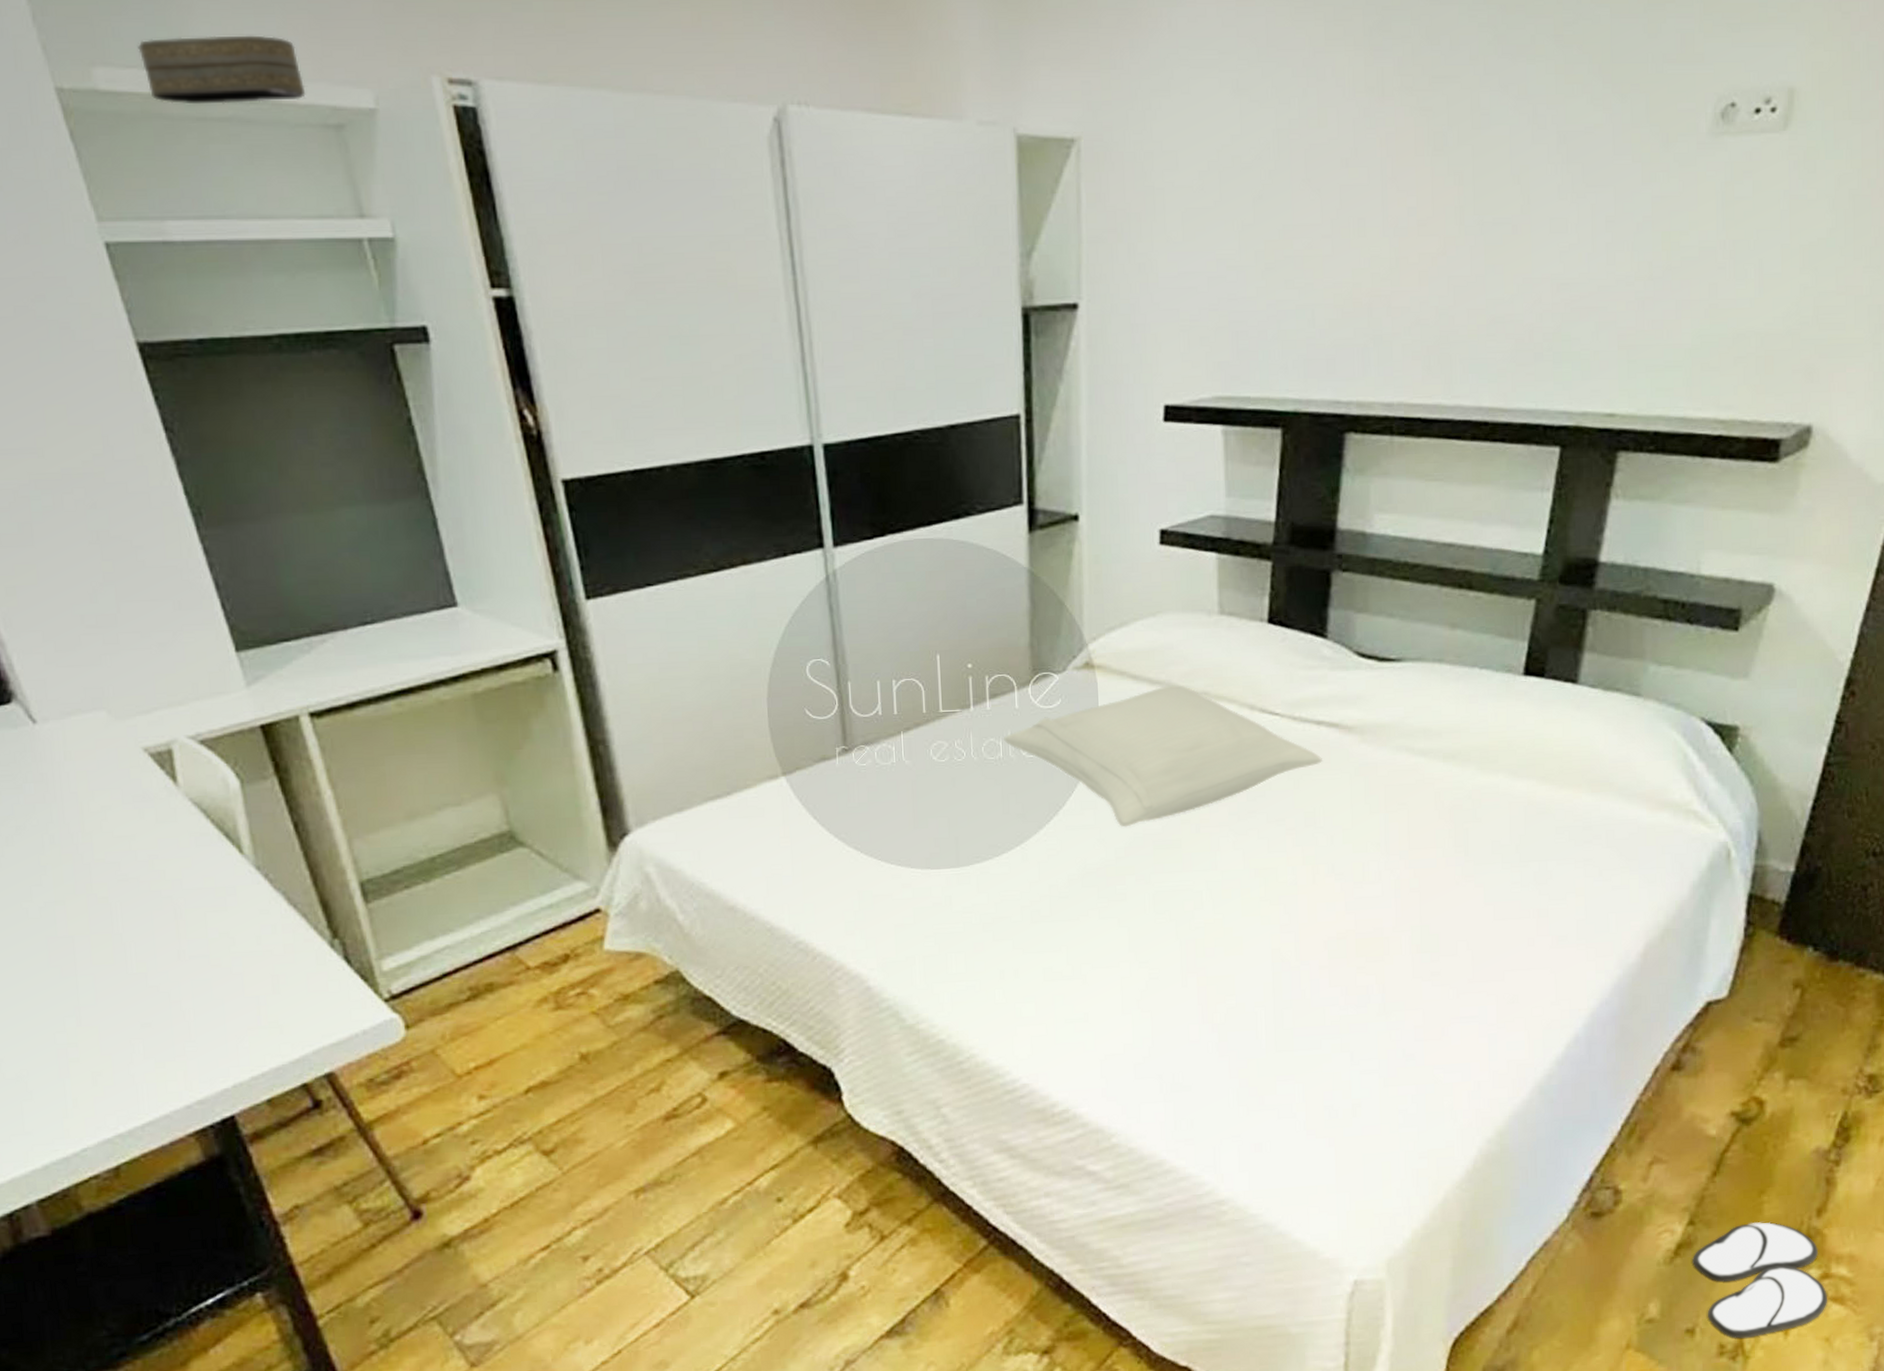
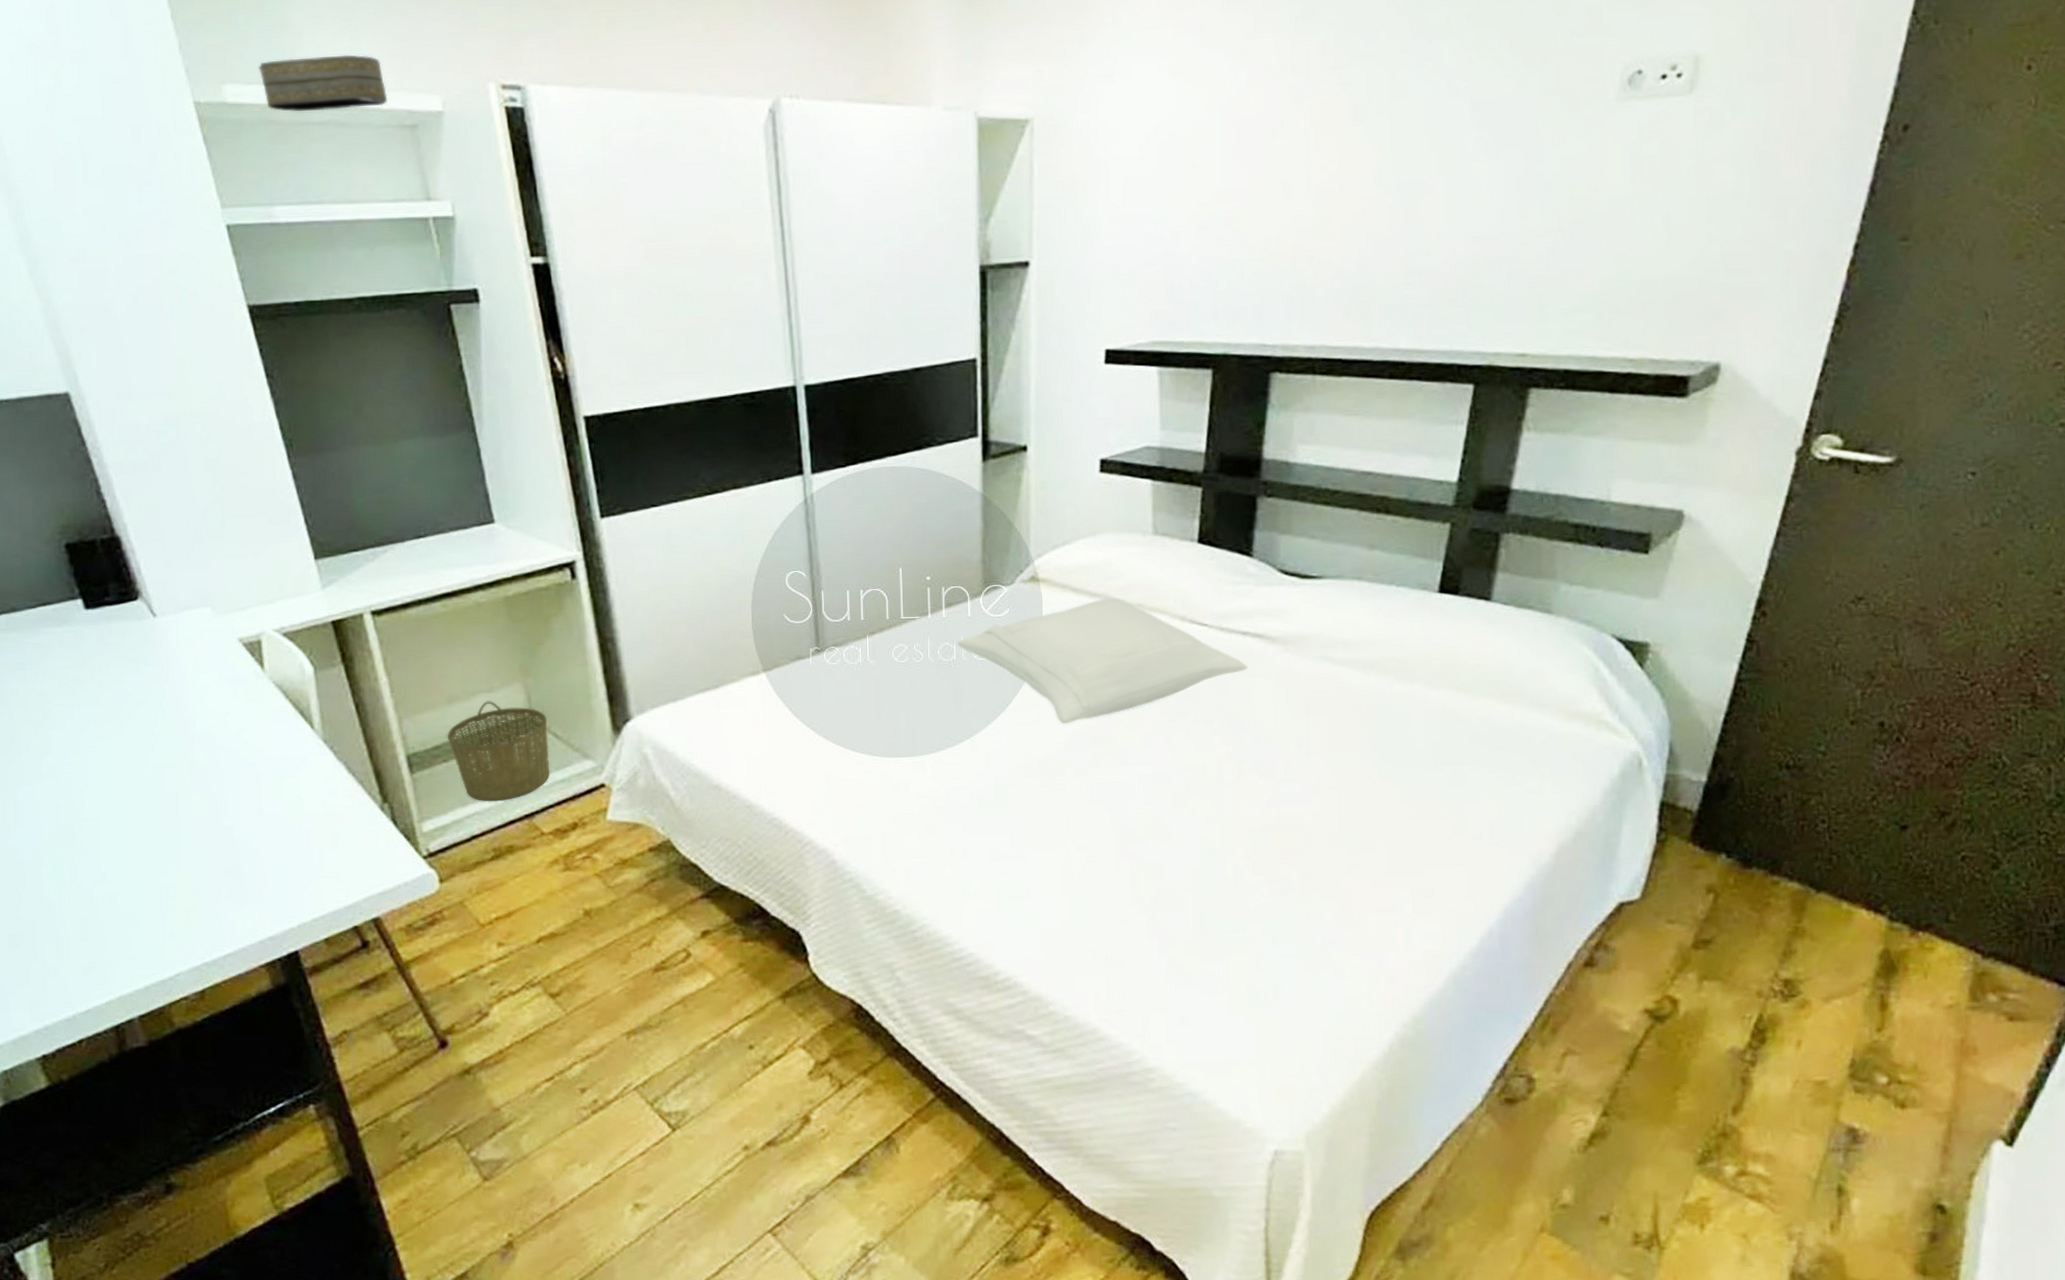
basket: none [409,816,535,933] -> present [448,701,550,801]
slippers: present [1691,1221,1828,1338] -> none [1605,1117,1745,1229]

